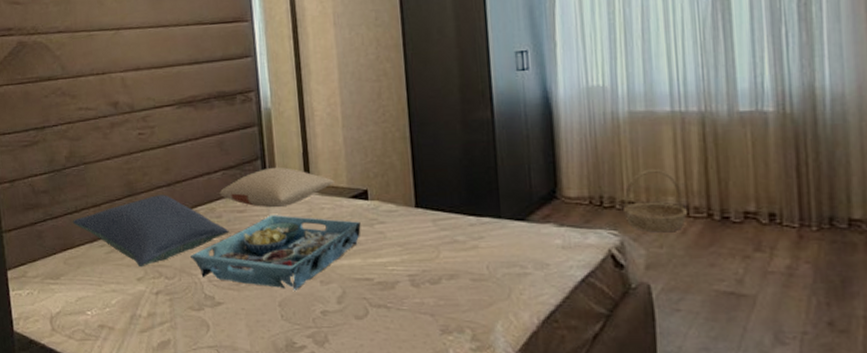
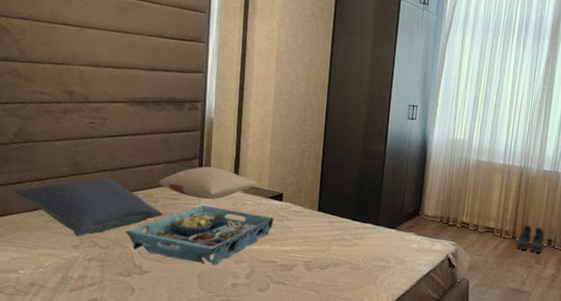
basket: present [622,168,687,233] -> none [460,201,501,246]
boots: none [717,194,763,235] -> present [516,224,545,253]

